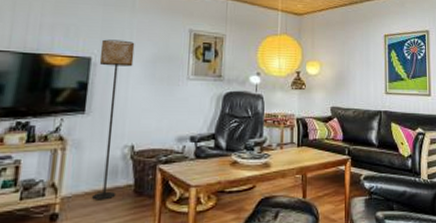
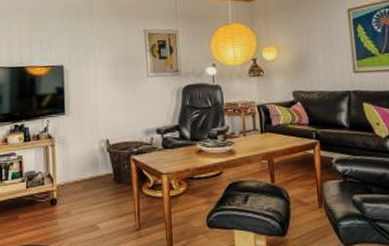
floor lamp: present [92,39,135,200] -> none [70,47,100,188]

